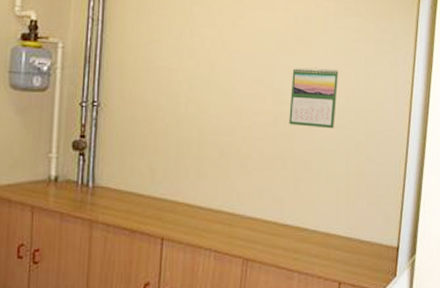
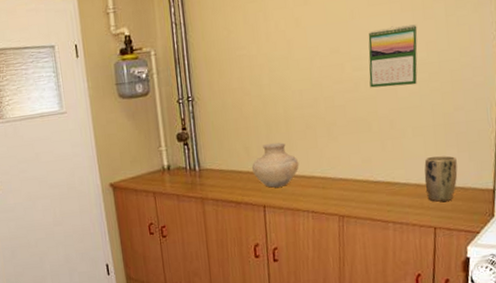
vase: none [155,167,207,218] -> present [252,142,299,188]
plant pot: none [333,205,365,254] -> present [424,155,458,202]

